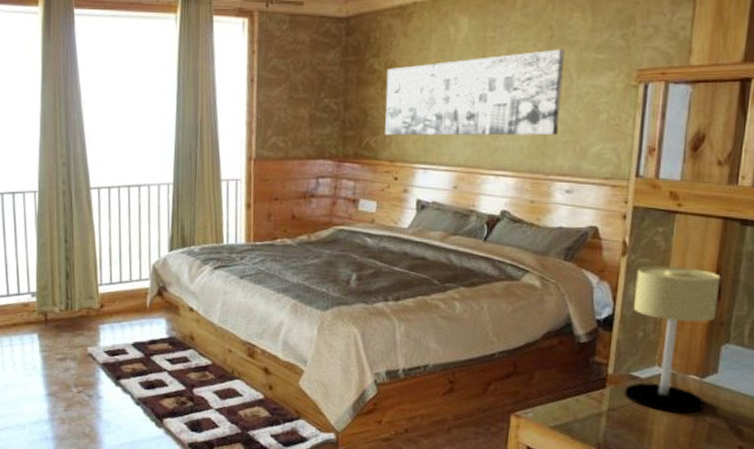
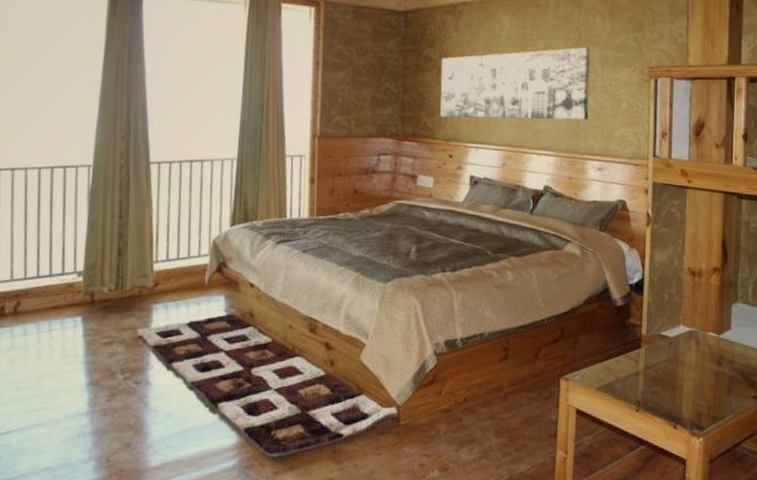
table lamp: present [624,266,721,413] -> none [657,234,726,368]

